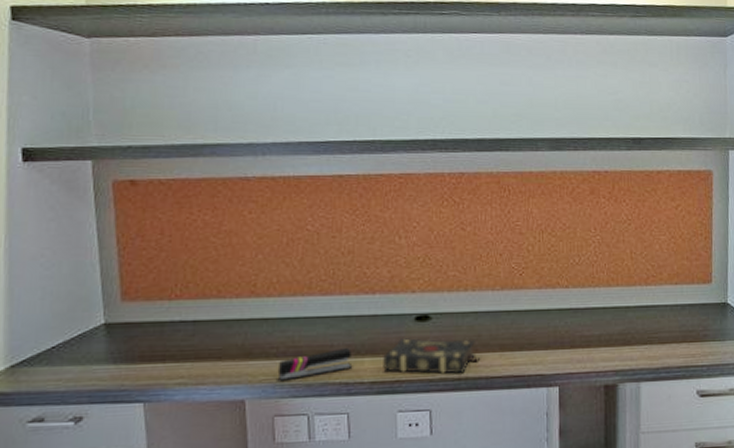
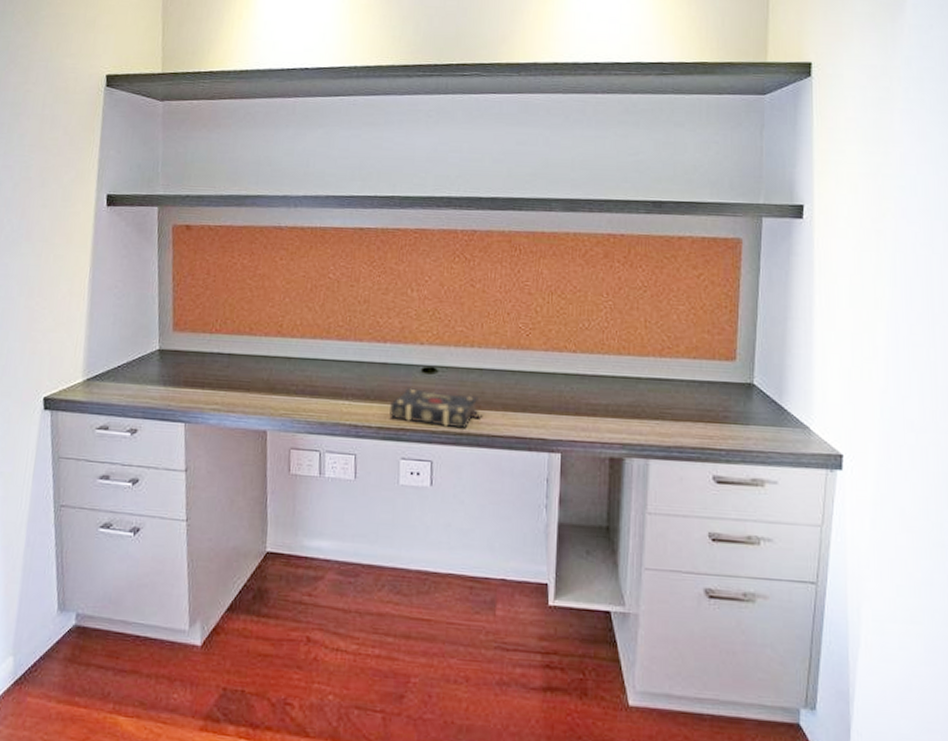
stapler: present [277,348,353,381] -> none [296,392,362,417]

